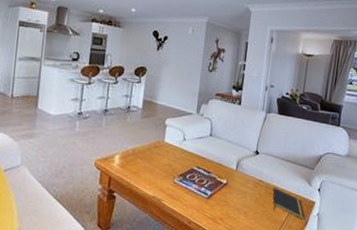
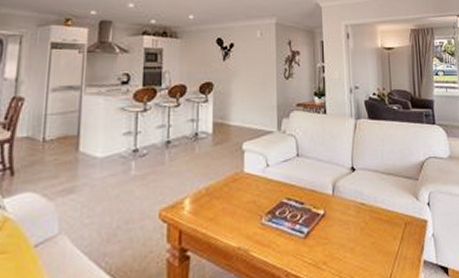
notepad: present [272,188,305,220] -> none [378,210,420,246]

